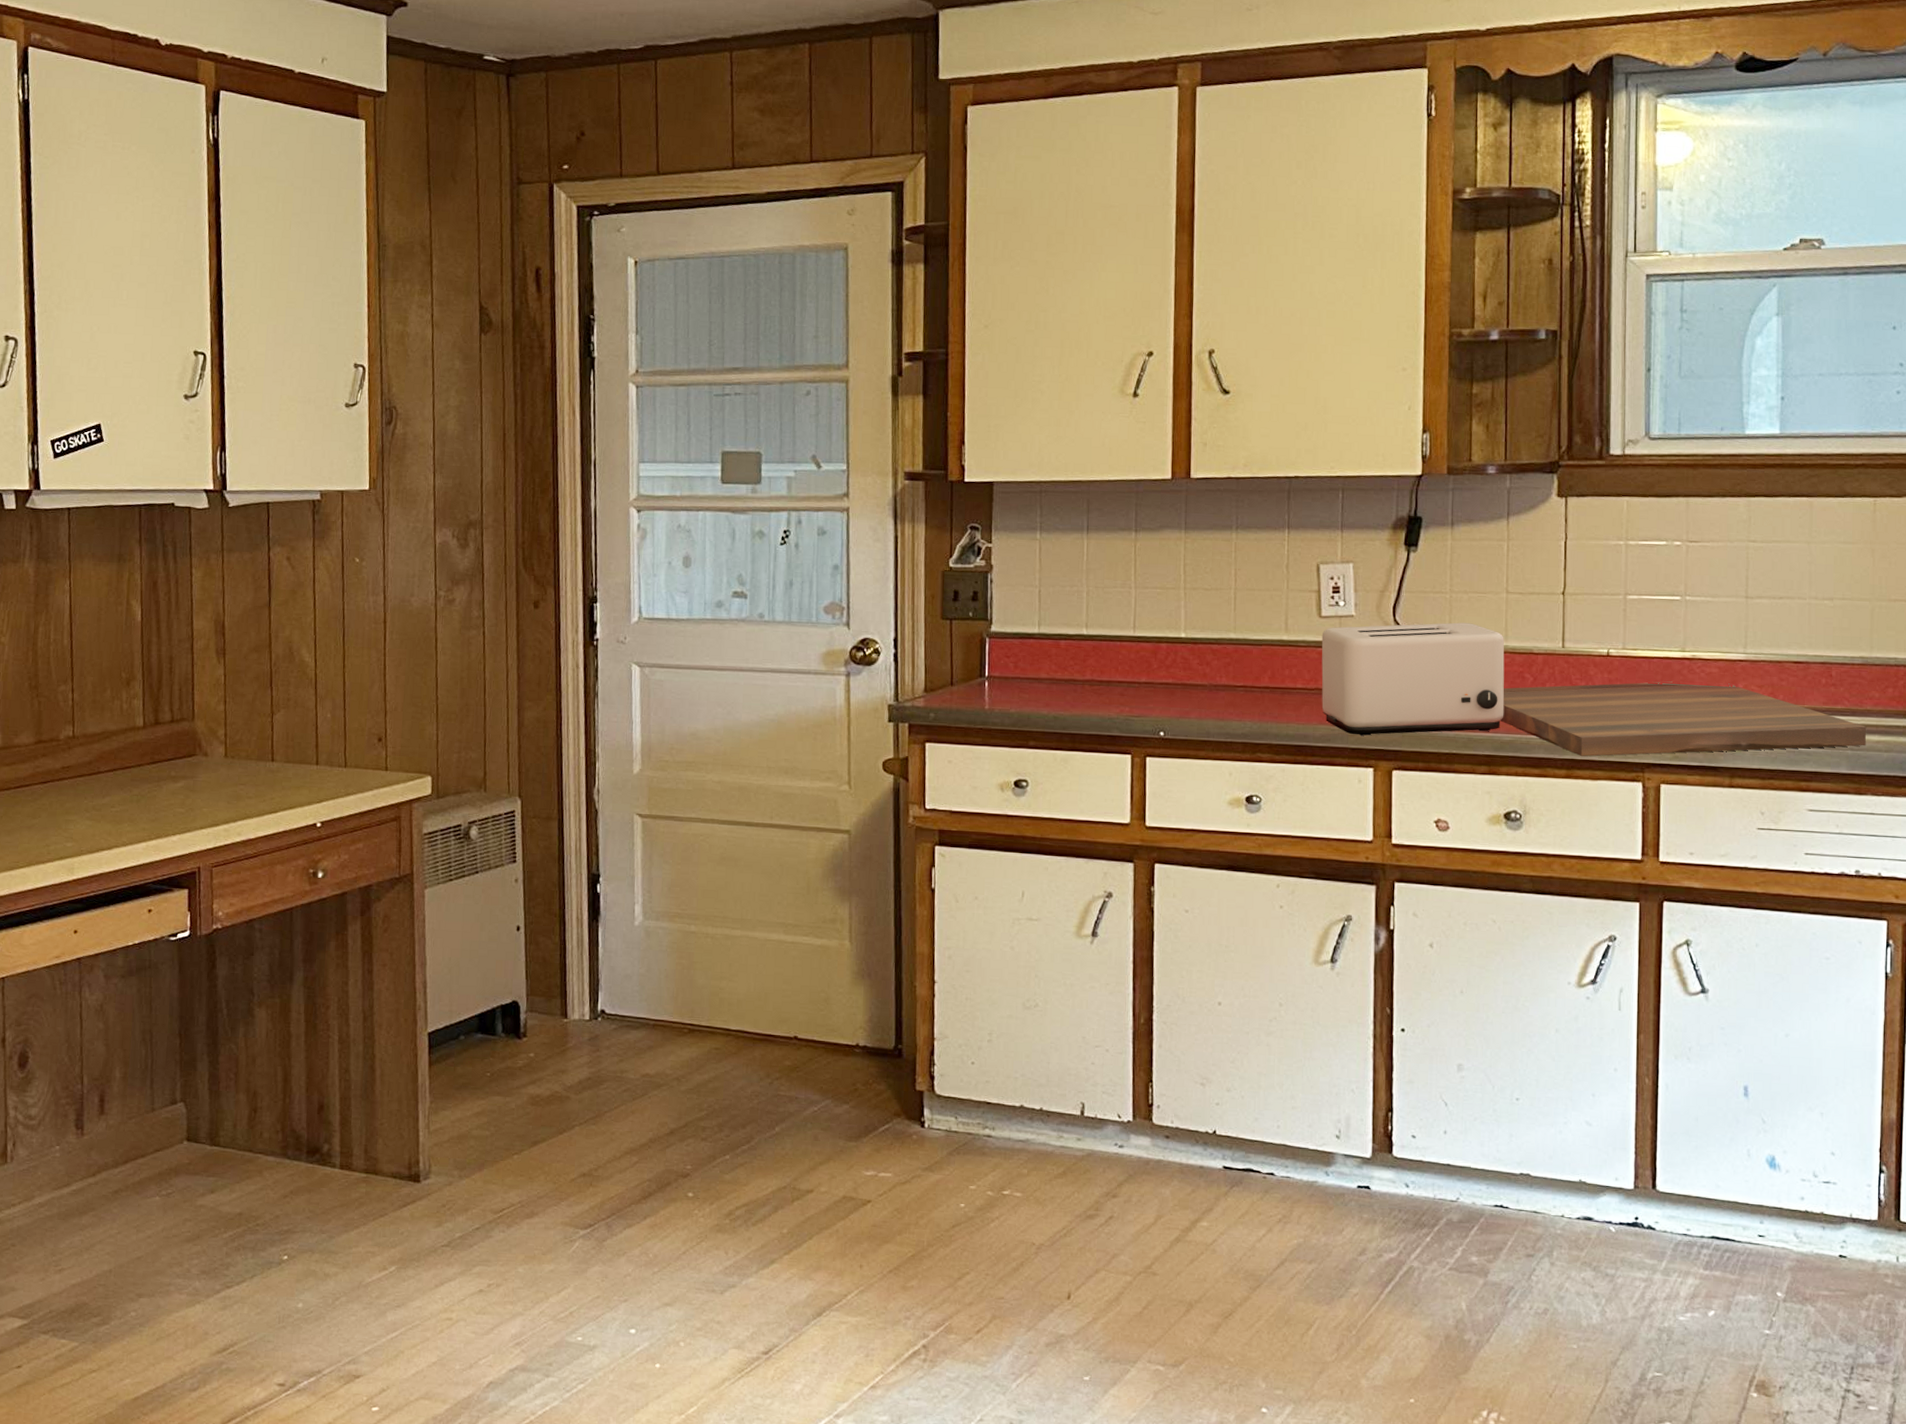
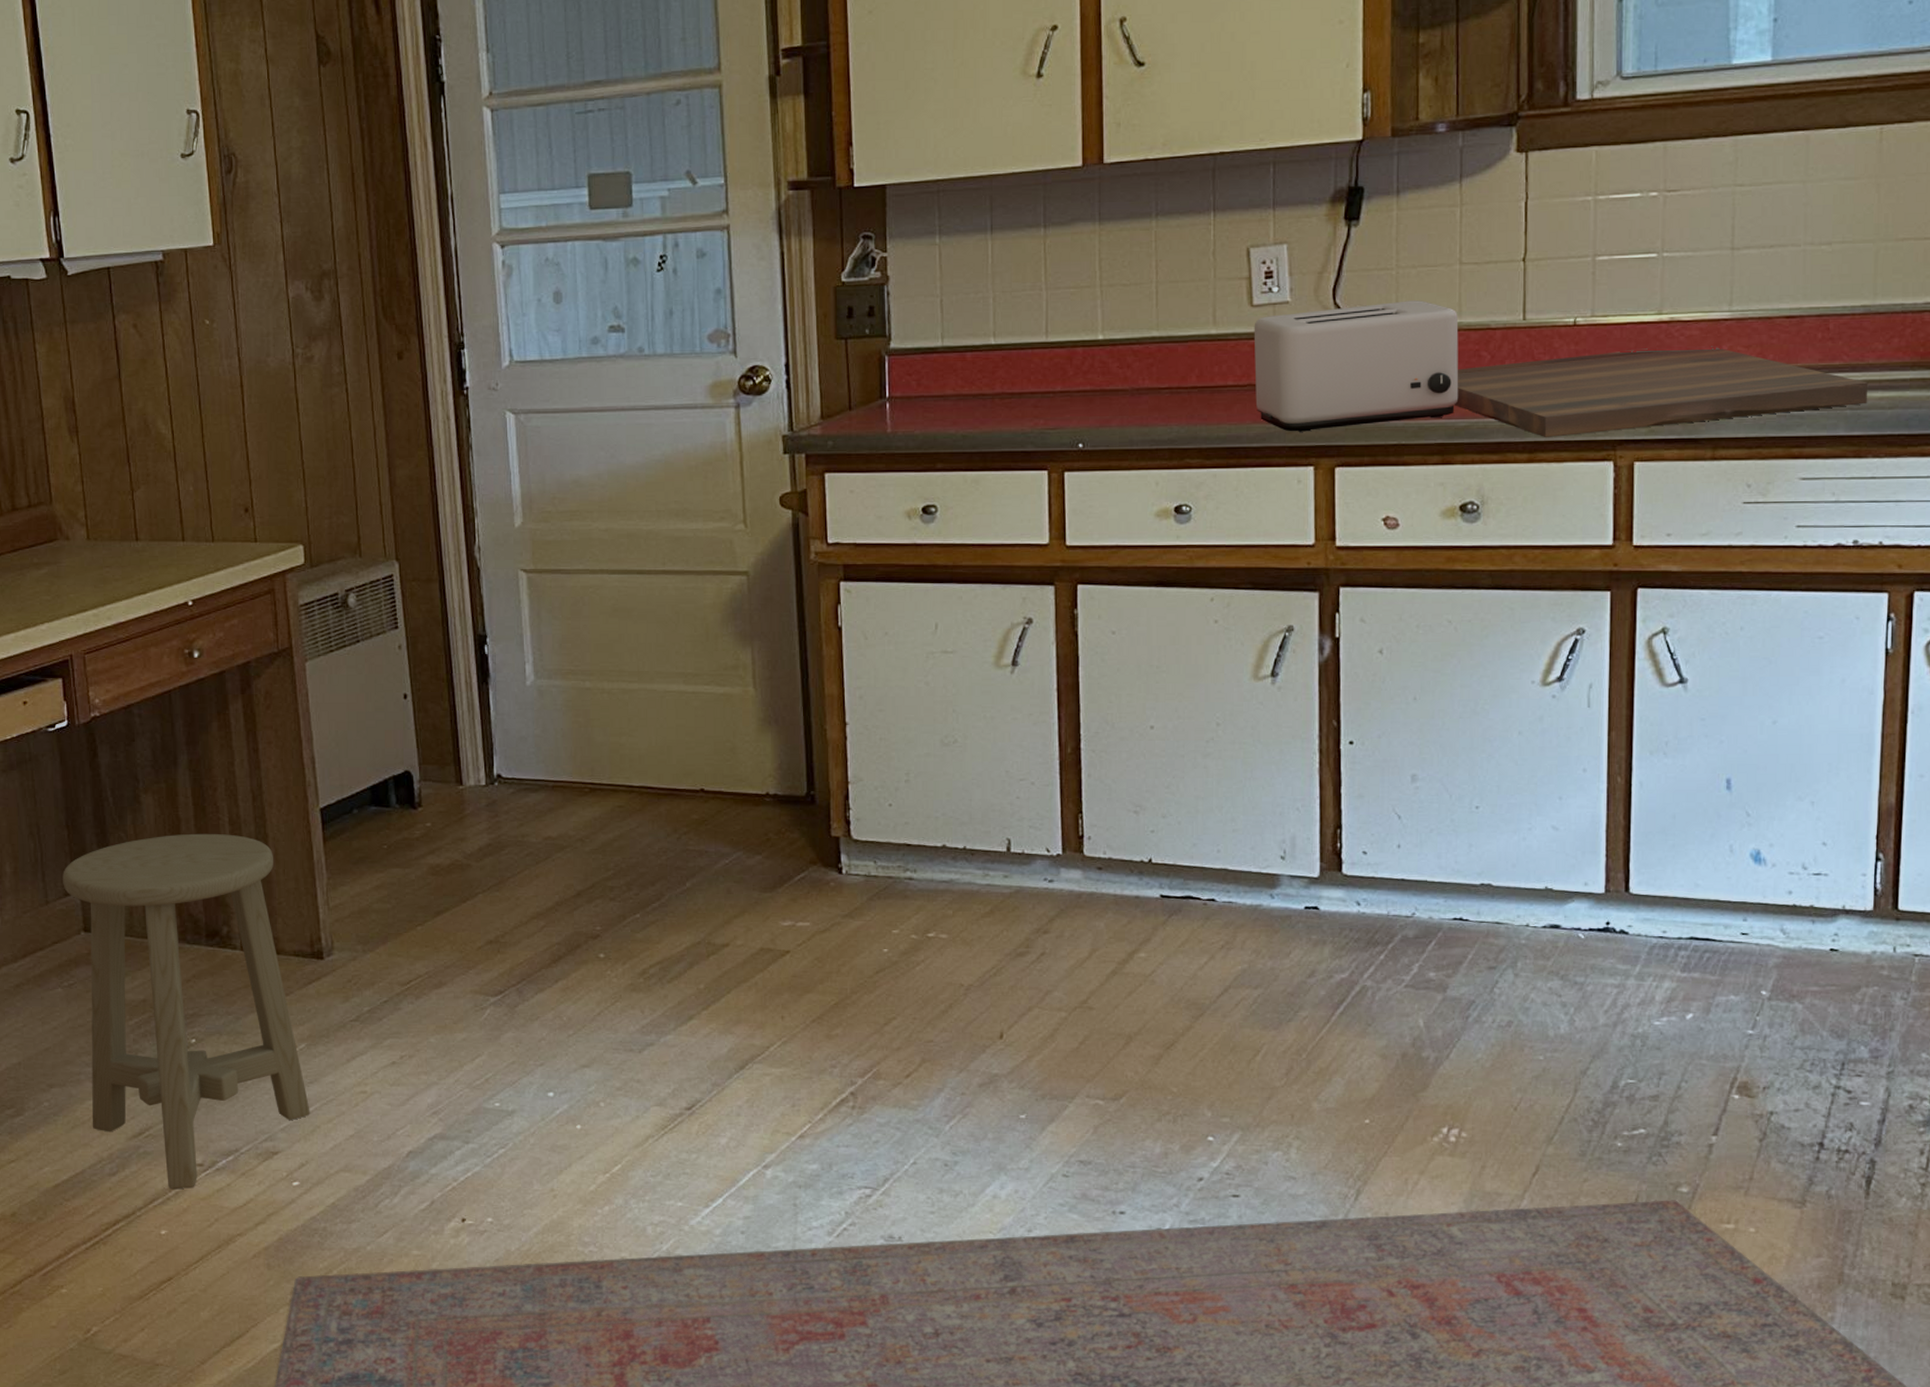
stool: none [170,1049,395,1409] -> present [63,833,310,1189]

